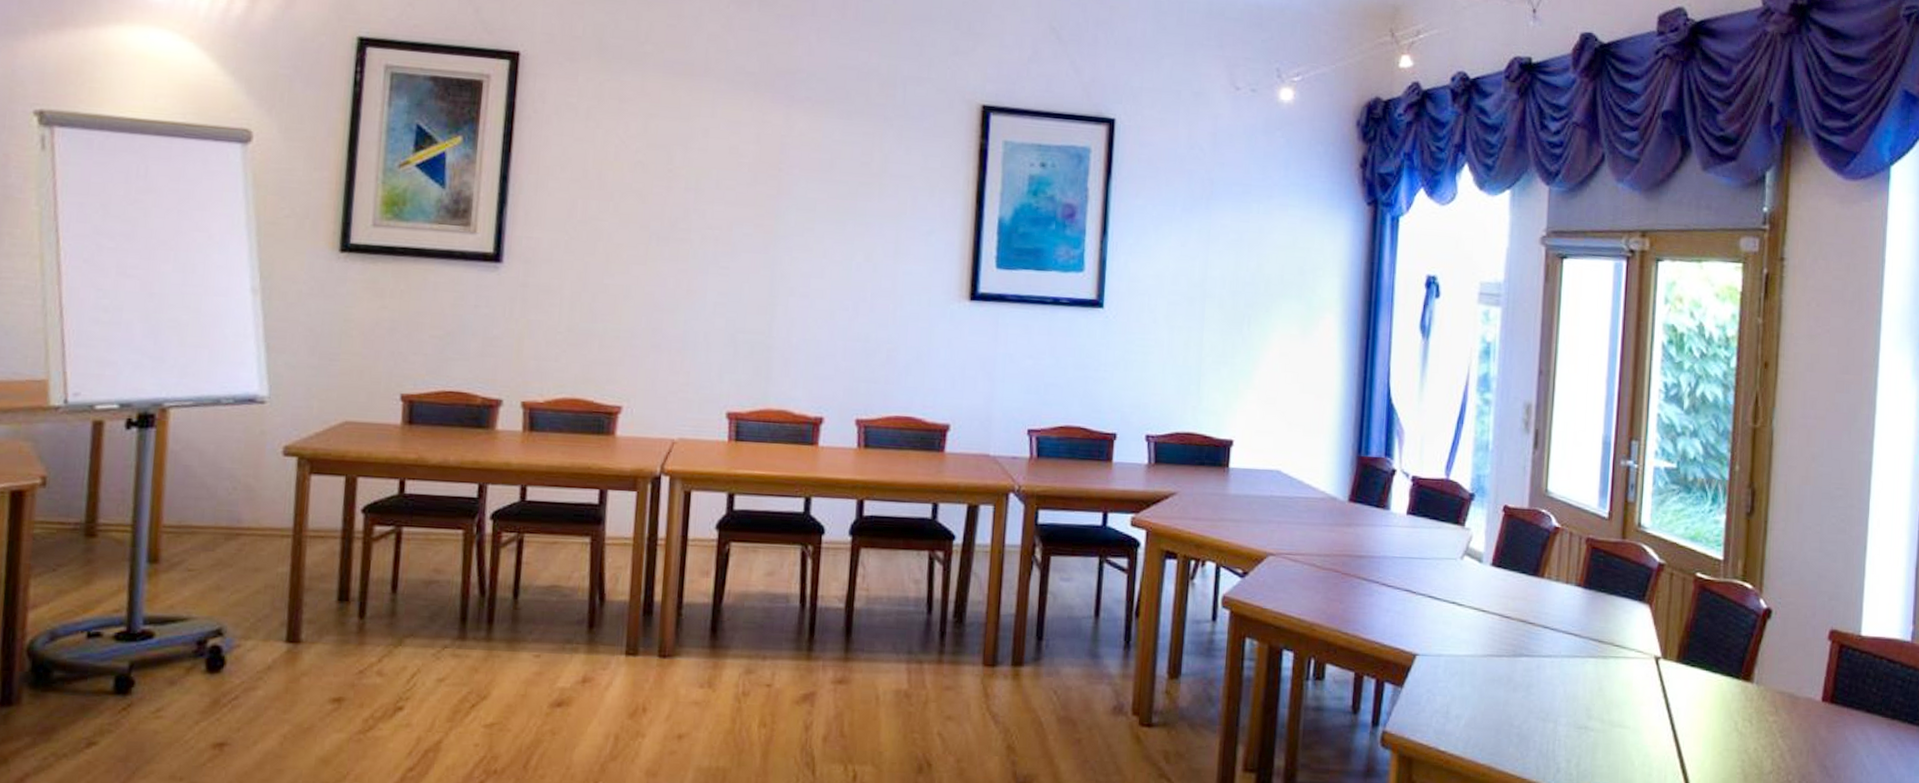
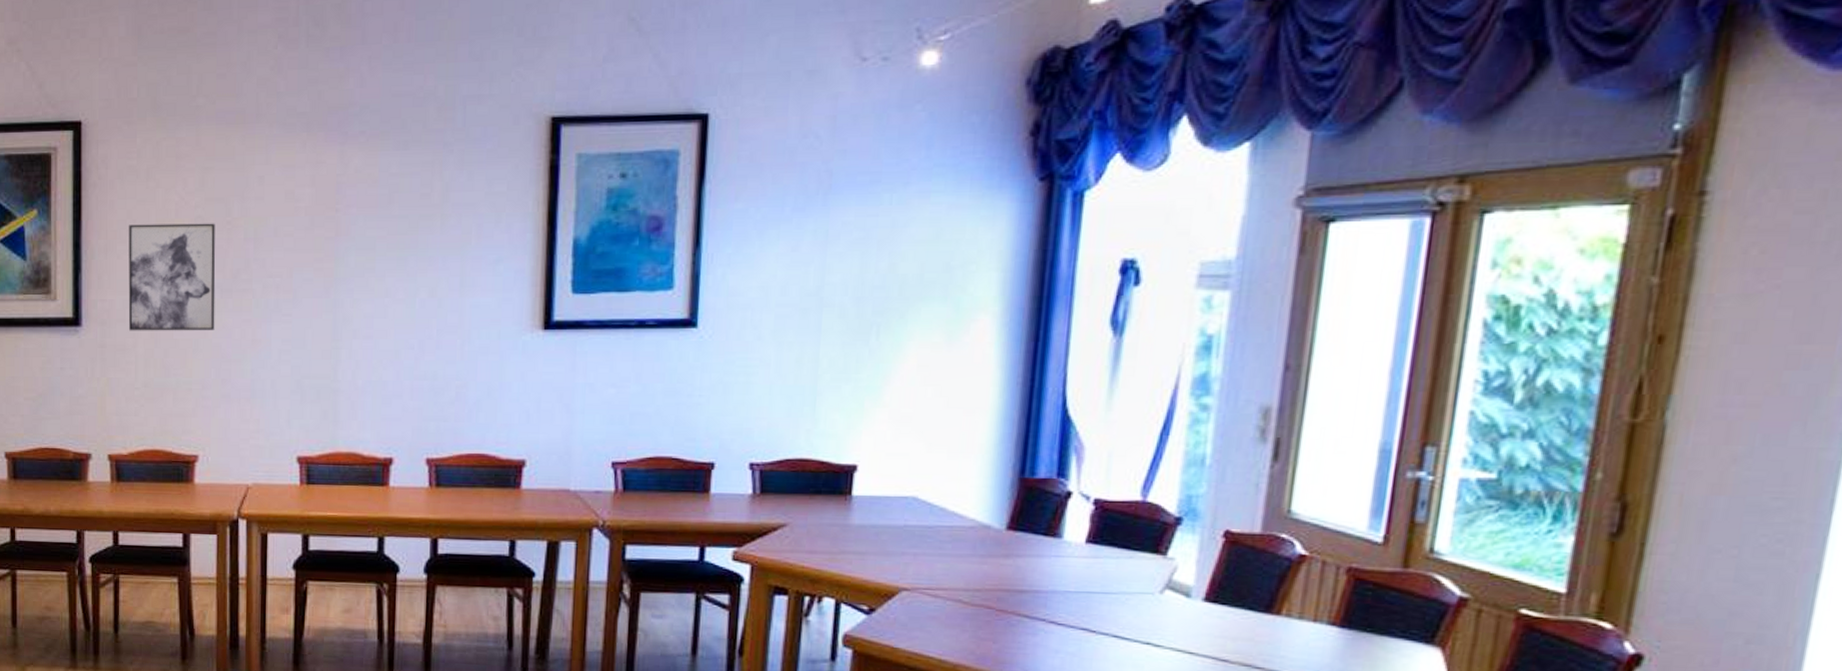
wall art: none [556,162,656,277] -> present [128,223,216,331]

